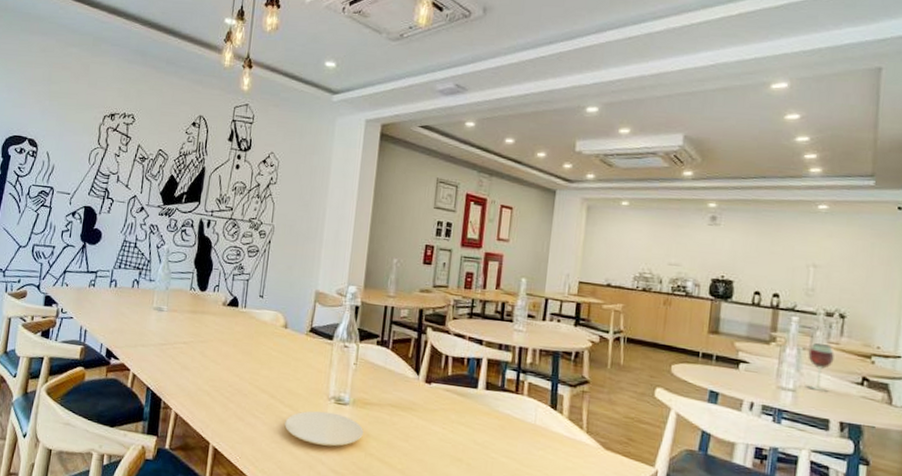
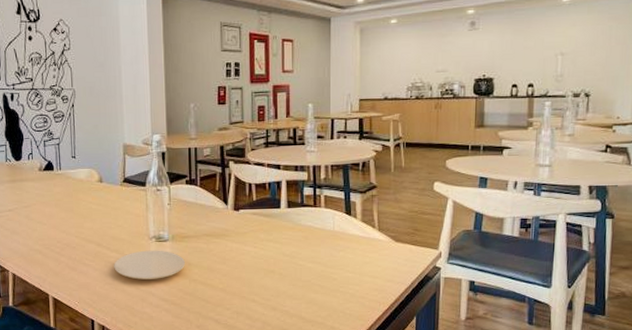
wineglass: present [806,342,835,393] -> none [560,121,582,164]

